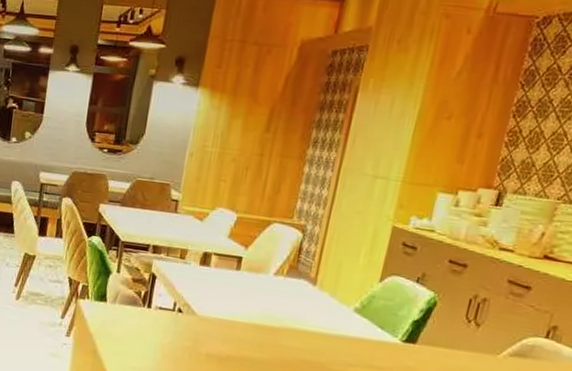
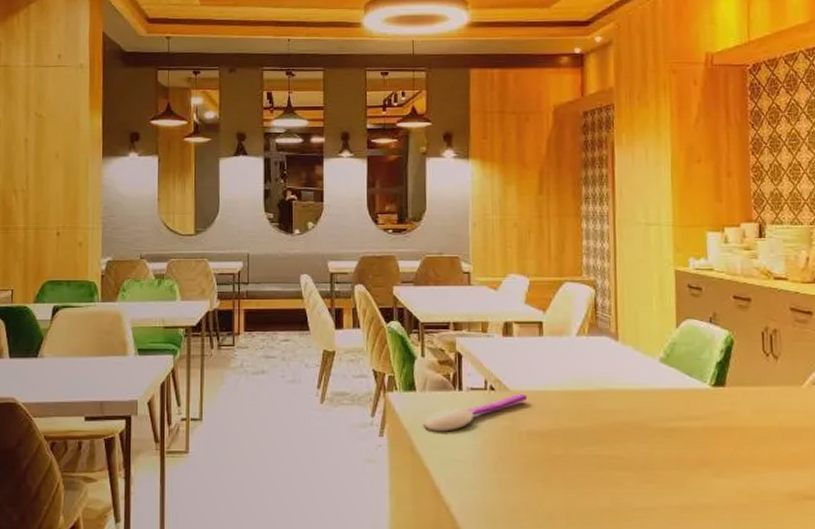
spoon: none [108,319,213,342] -> present [423,393,528,432]

